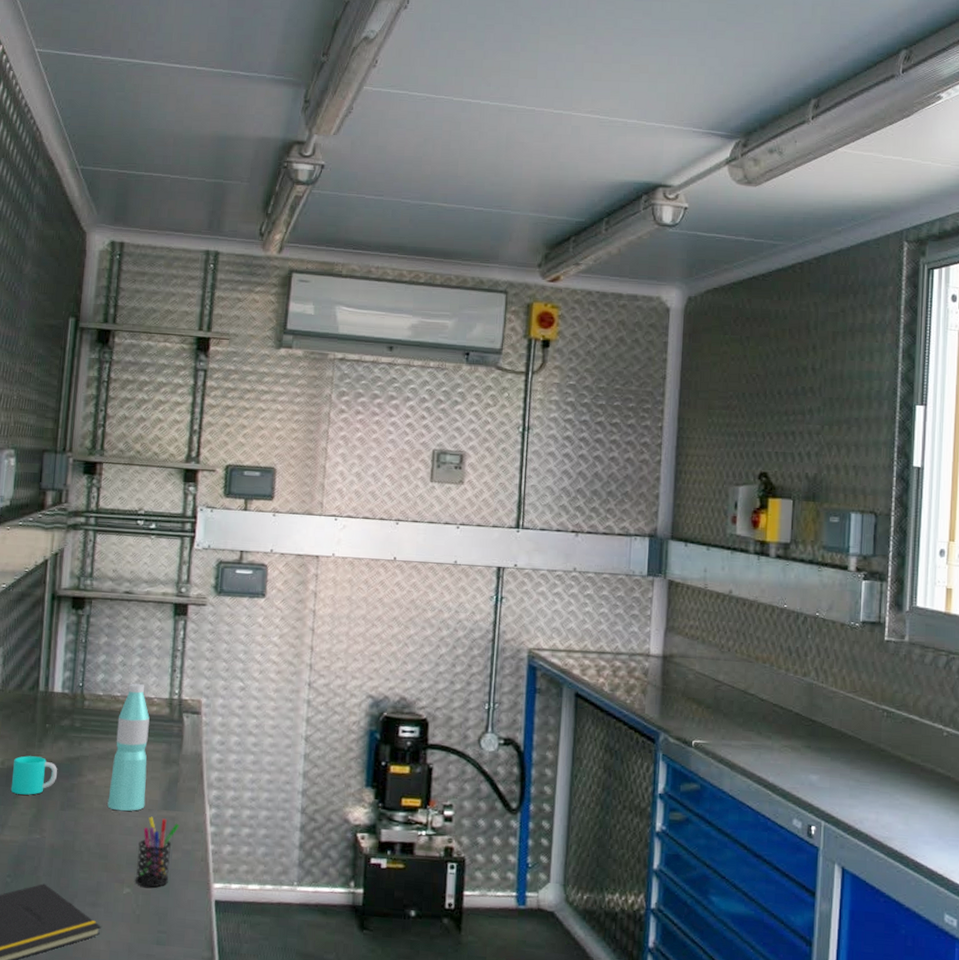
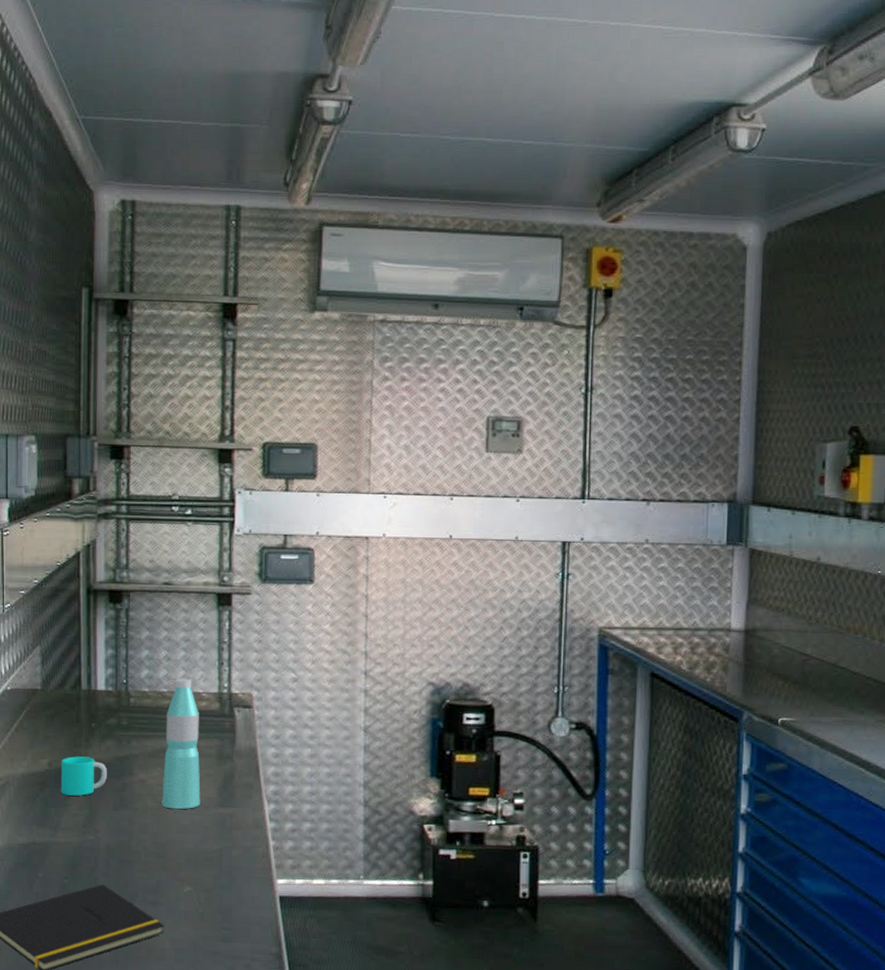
pen holder: present [135,816,179,888] -> none [195,814,237,885]

